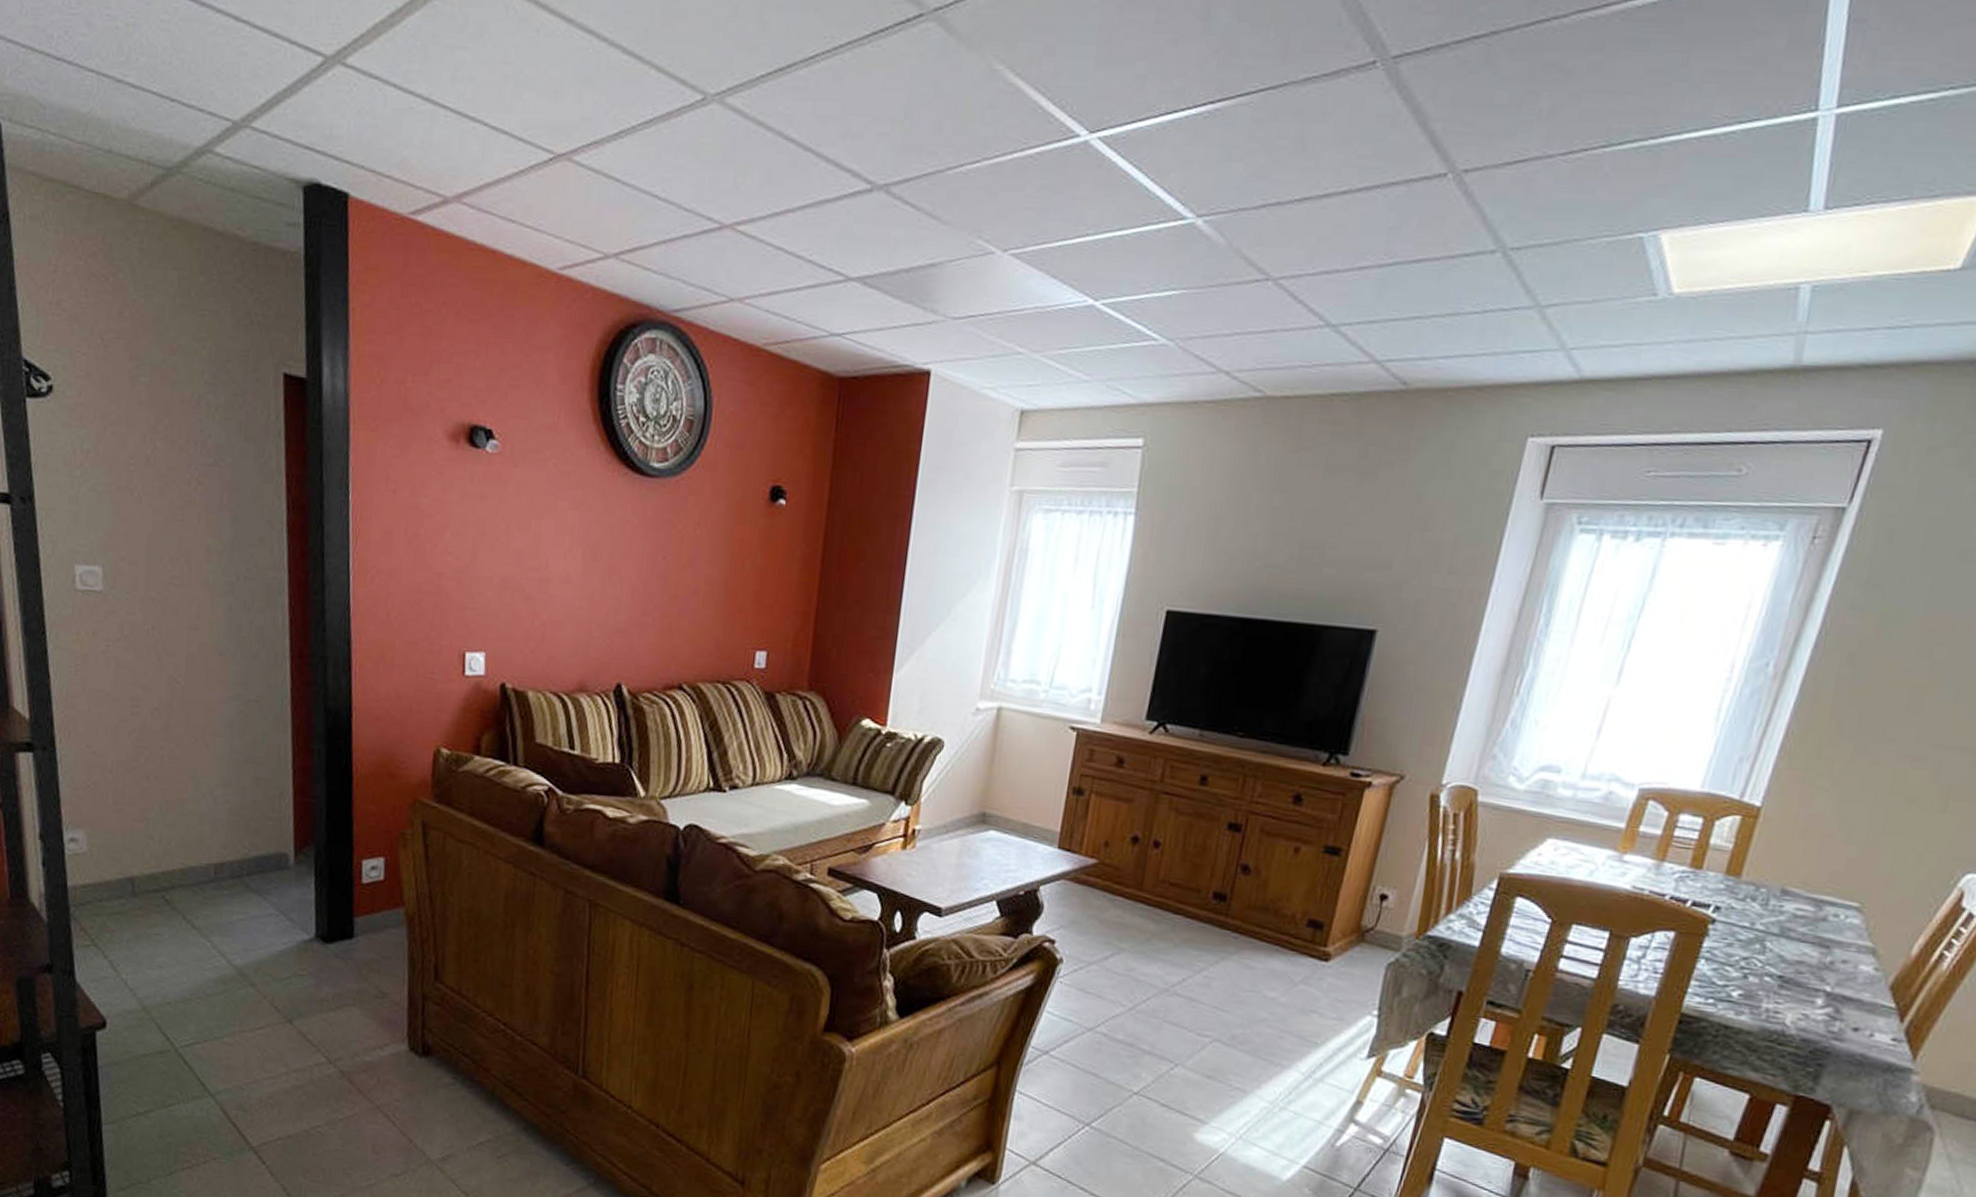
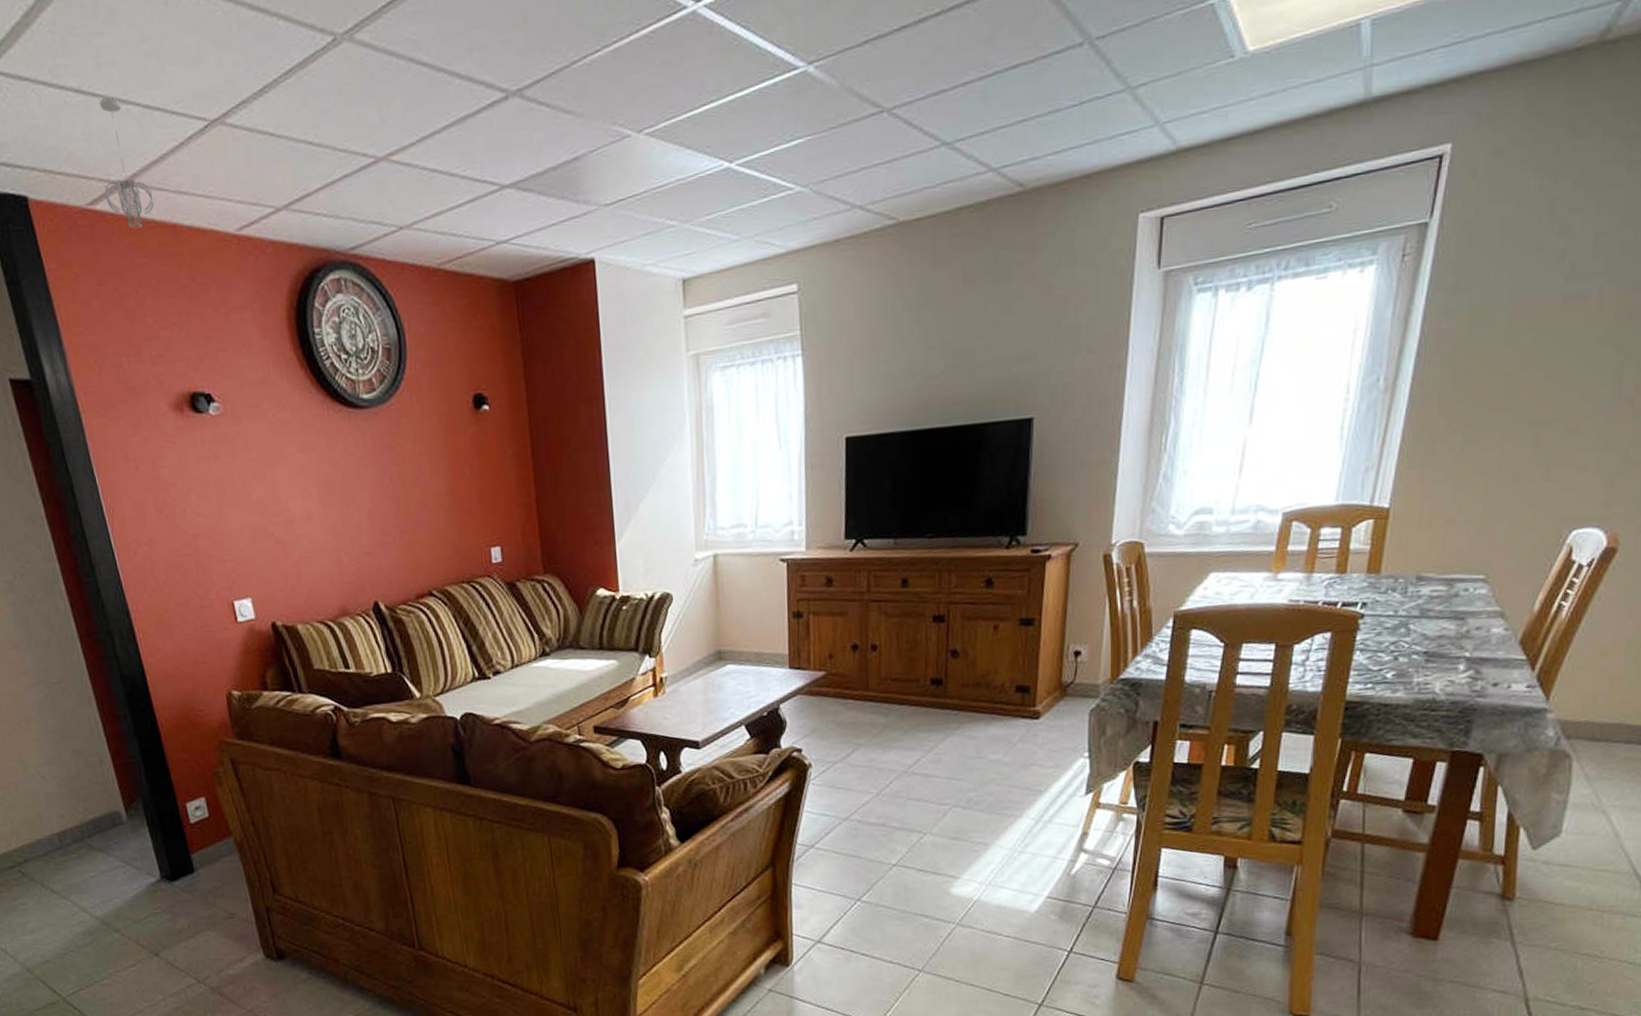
pendant light: none [429,112,480,247] -> present [100,98,155,229]

